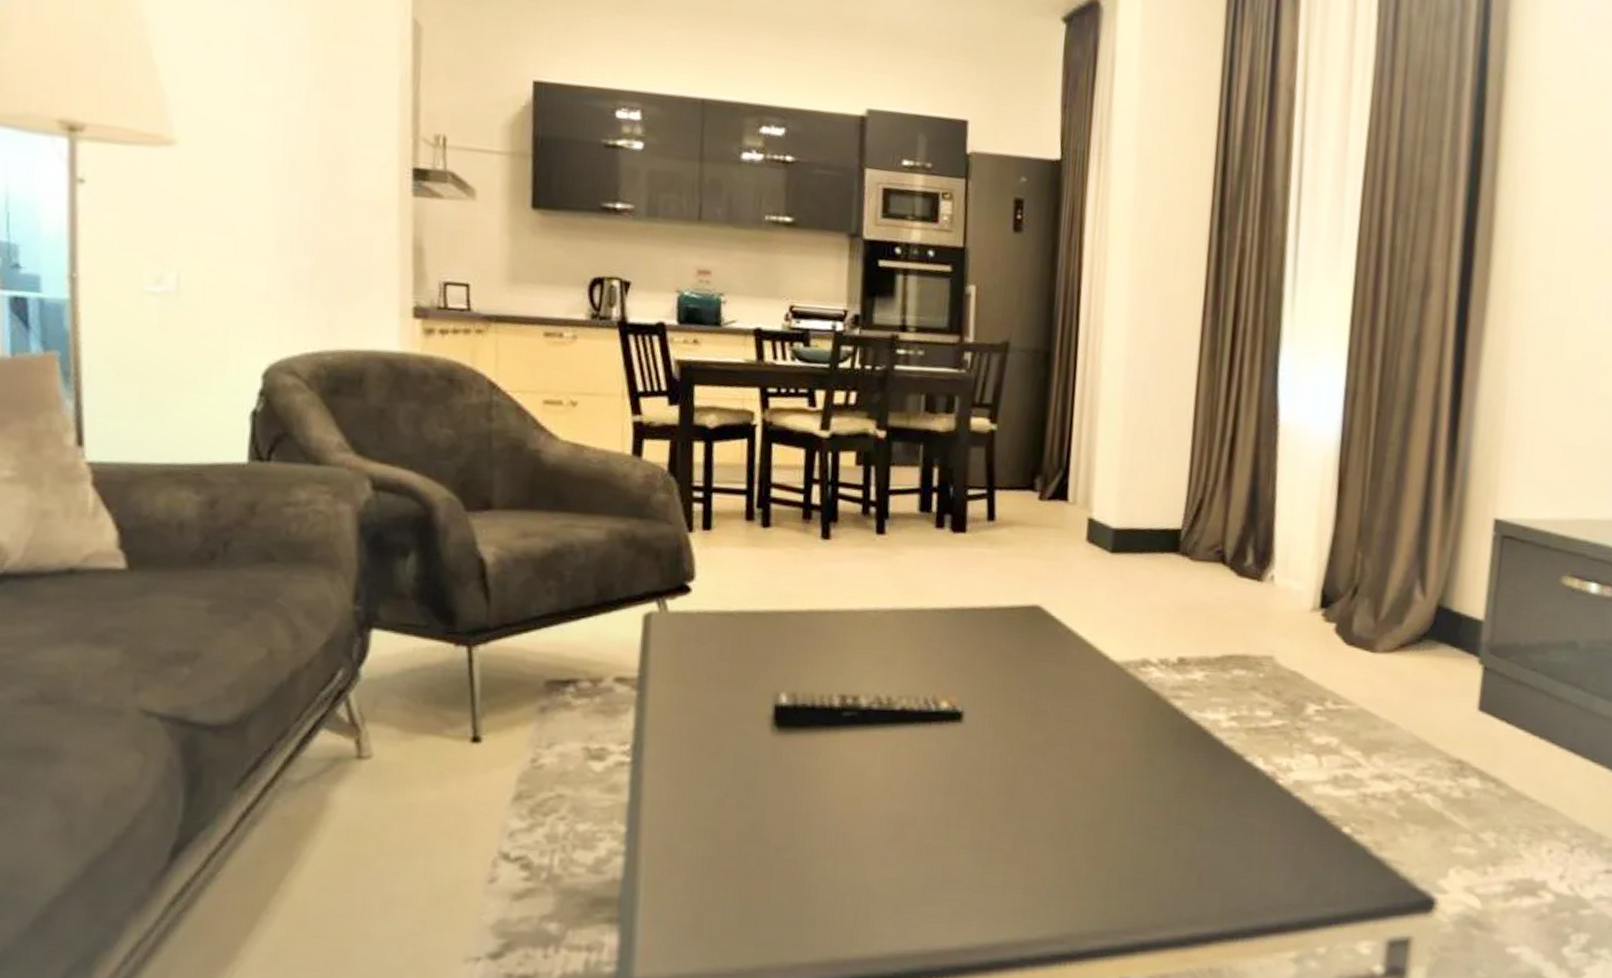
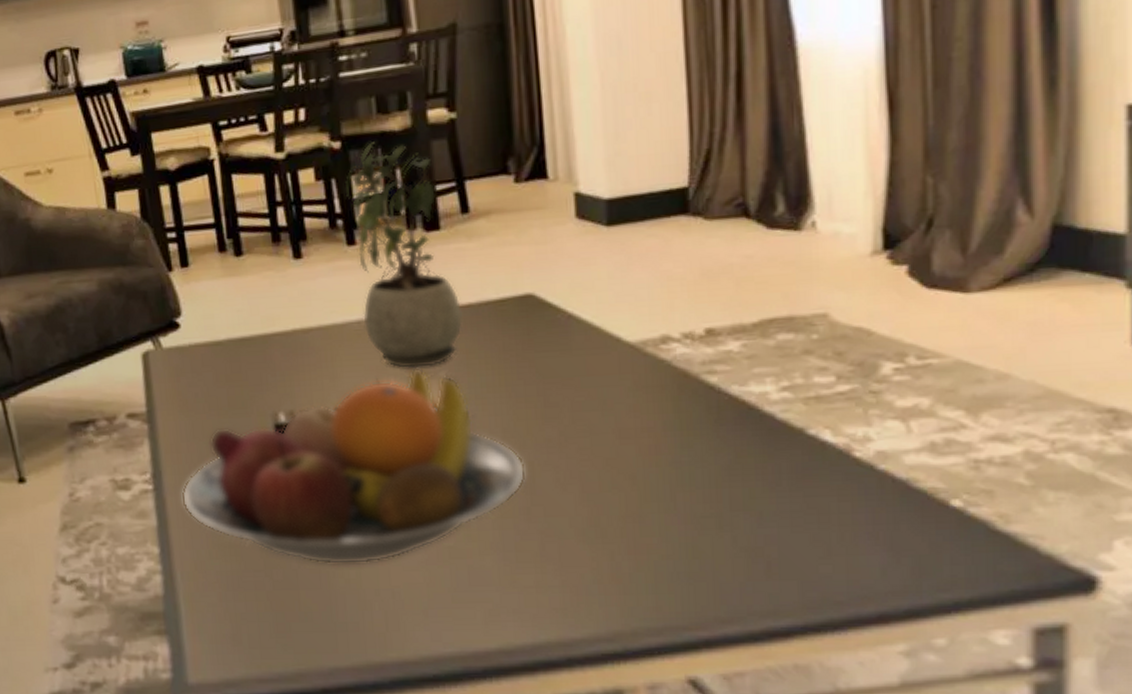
fruit bowl: none [661,662,1010,857] -> present [181,367,526,565]
potted plant: none [881,437,975,664] -> present [344,142,463,369]

